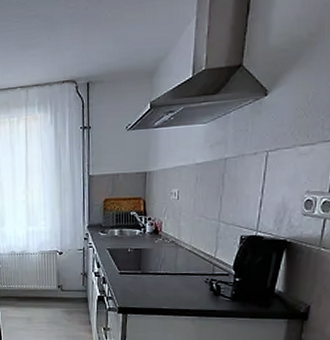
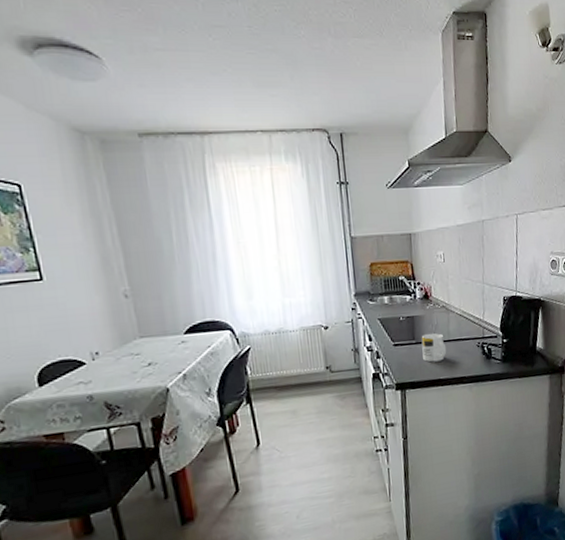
mug: none [147,265,172,292] -> present [421,333,447,362]

